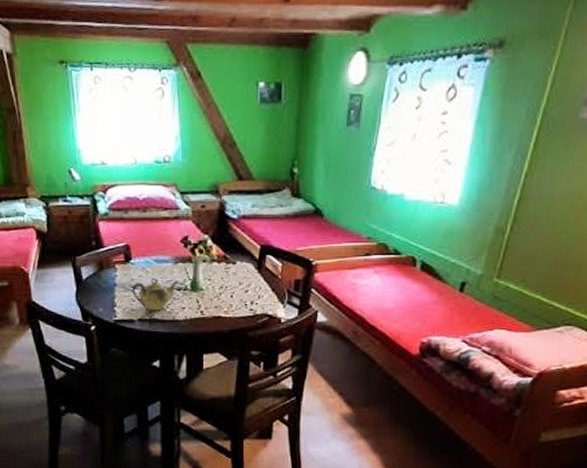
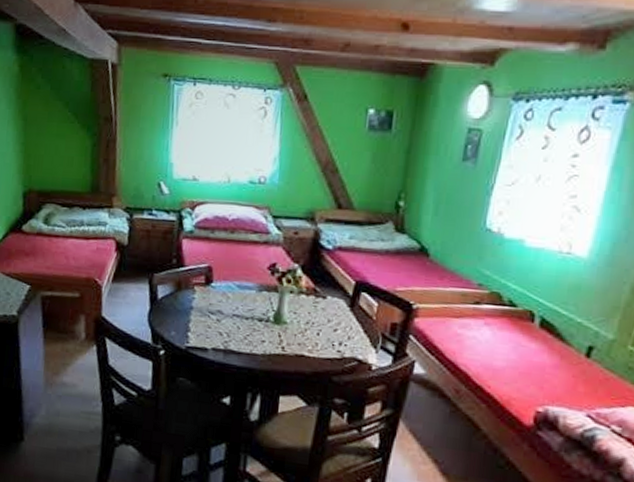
teapot: present [132,278,180,311] -> none [209,304,262,342]

